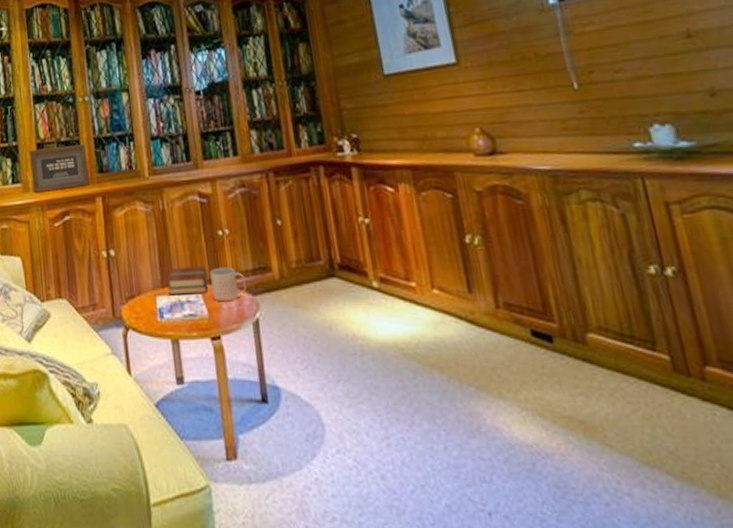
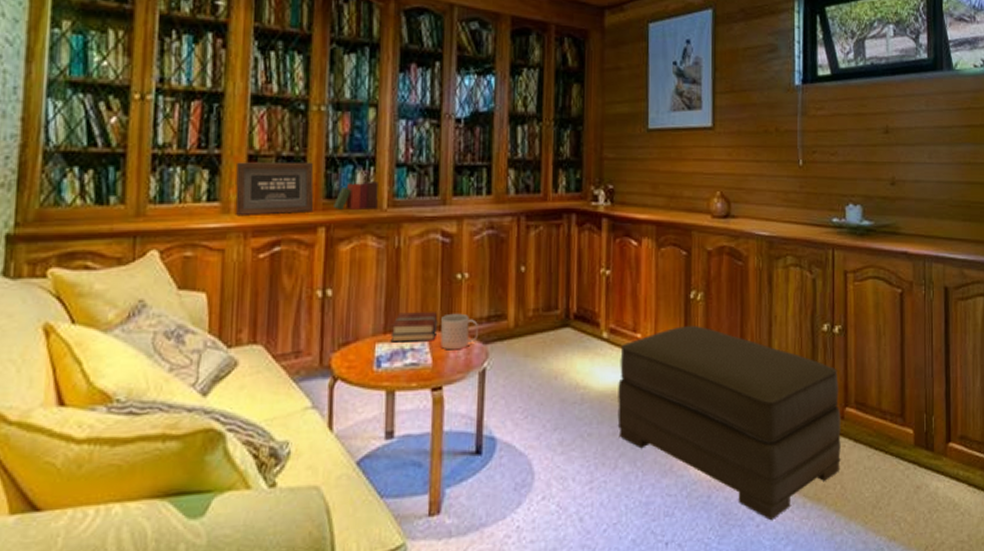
books: none [105,153,141,182] -> present [334,180,378,211]
ottoman: none [395,271,714,499] -> present [617,325,841,520]

